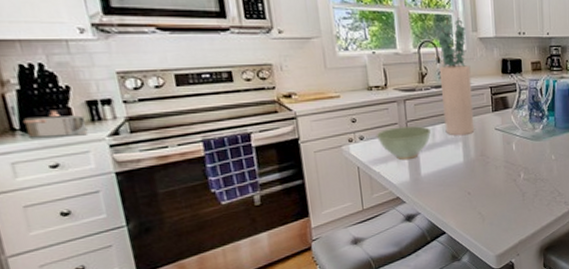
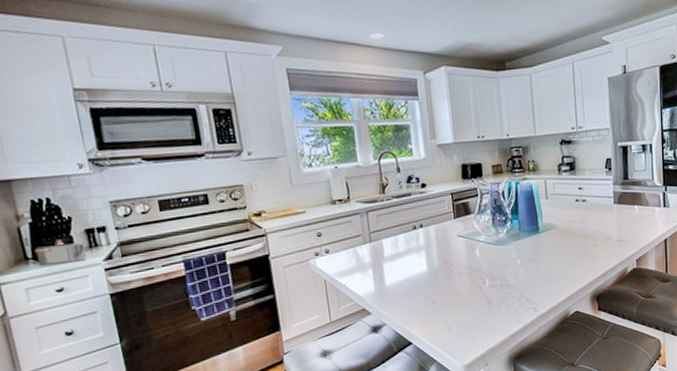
bowl: present [376,126,431,161] -> none [340,236,394,272]
vase: present [439,17,475,136] -> none [398,126,437,245]

